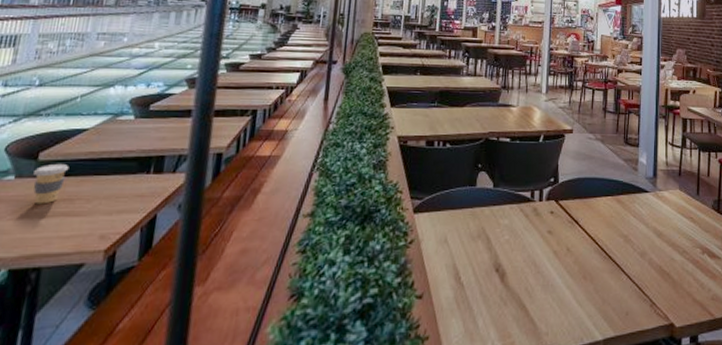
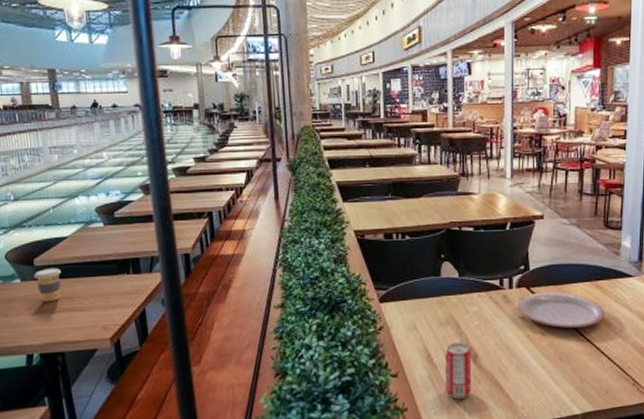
beverage can: none [471,259,500,325] -> present [445,343,472,400]
plate: none [546,206,626,244] -> present [517,292,606,328]

